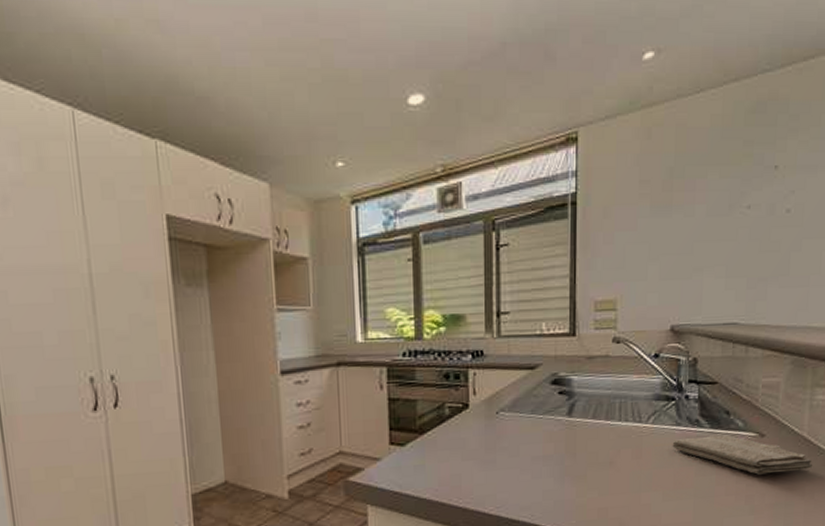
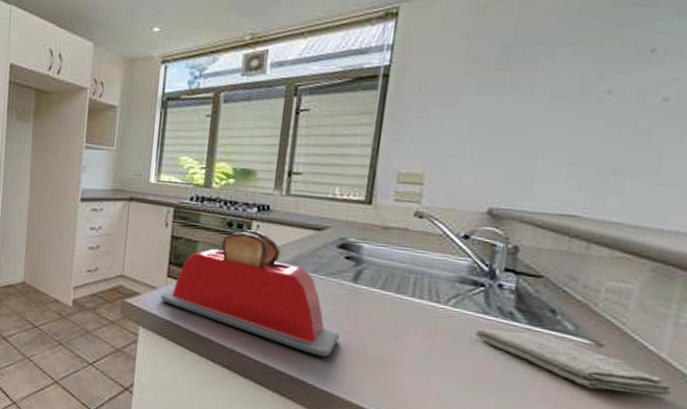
toaster: none [386,379,562,497] -> present [161,230,339,358]

